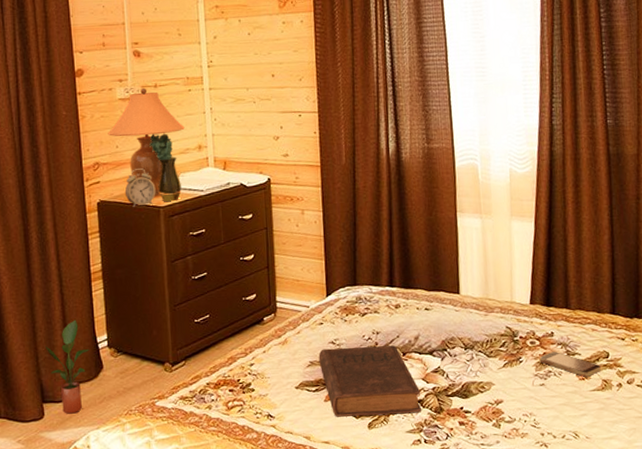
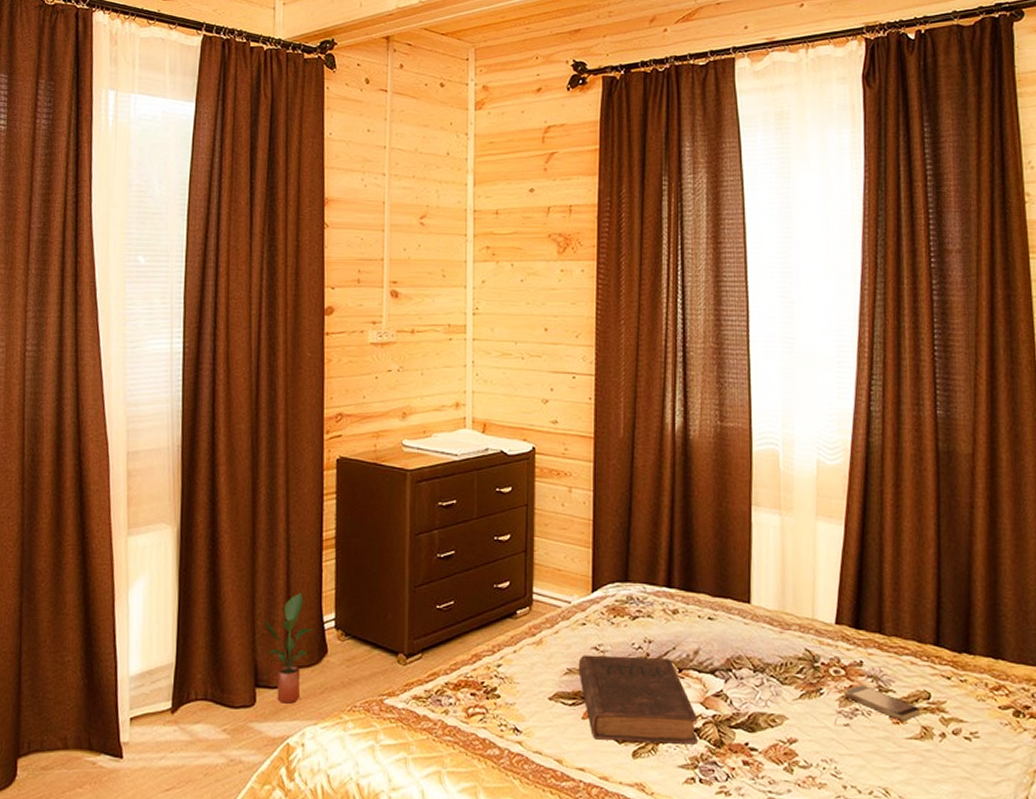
table lamp: present [108,87,185,198] -> none [355,332,442,459]
alarm clock: present [124,168,156,207] -> none [368,424,404,467]
vase: present [149,133,181,202] -> none [401,386,433,465]

